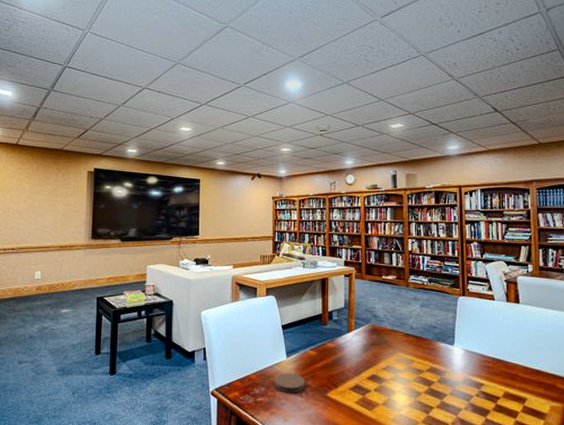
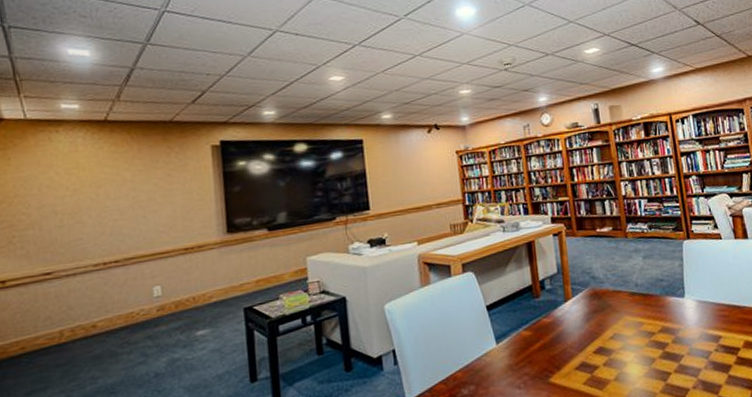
coaster: present [274,373,305,393] -> none [485,361,523,387]

